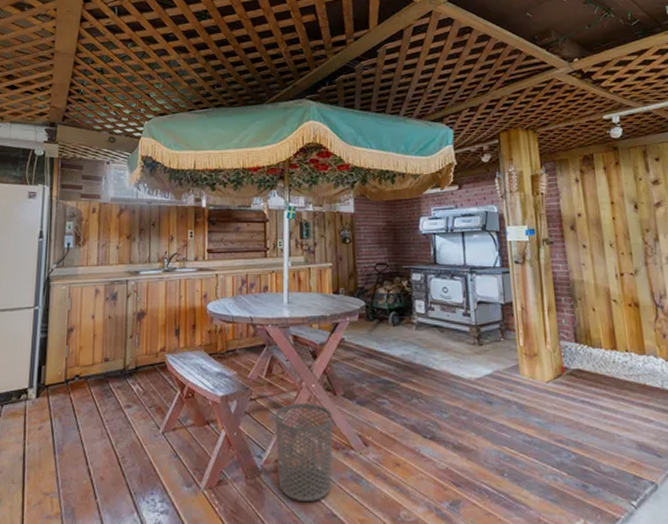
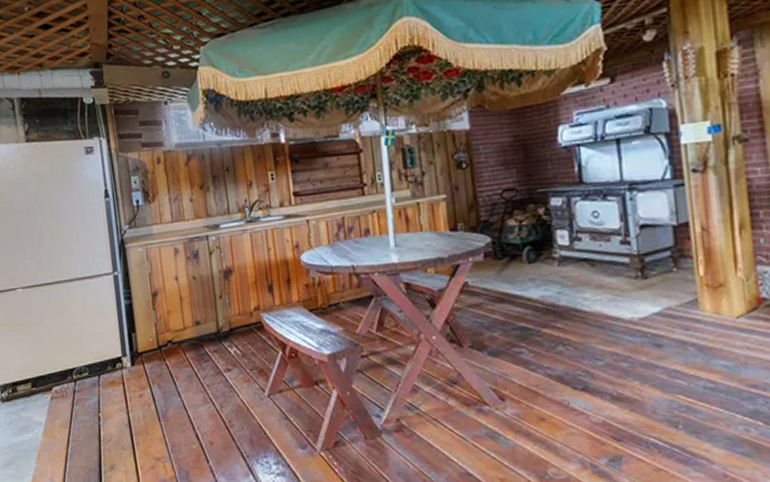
waste bin: present [274,403,333,501] -> none [391,357,465,460]

